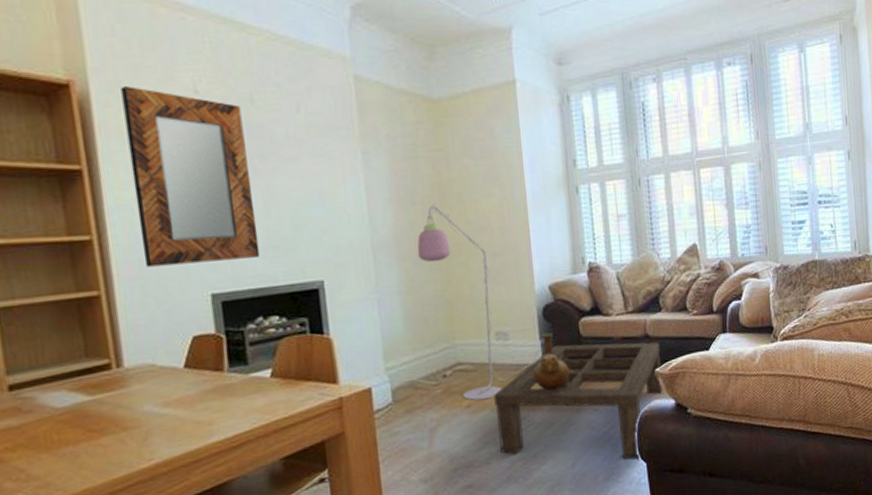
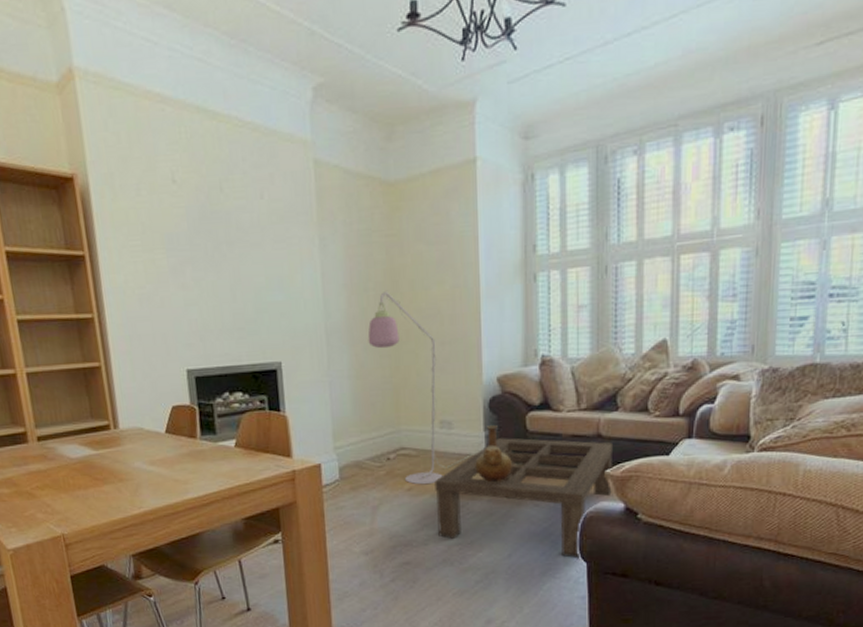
home mirror: present [121,86,260,267] -> none [113,178,227,343]

